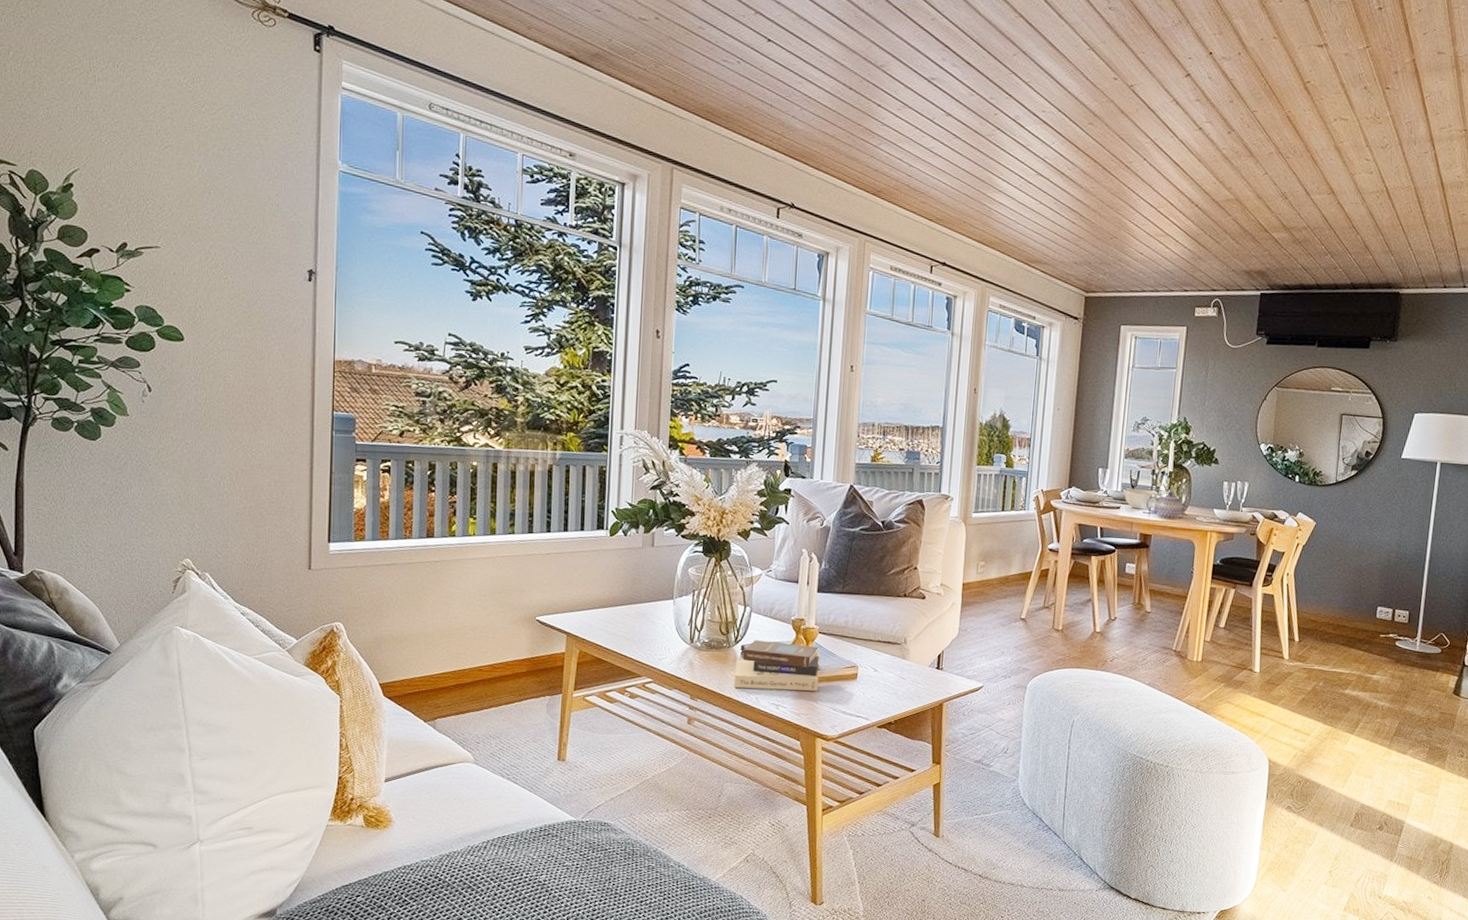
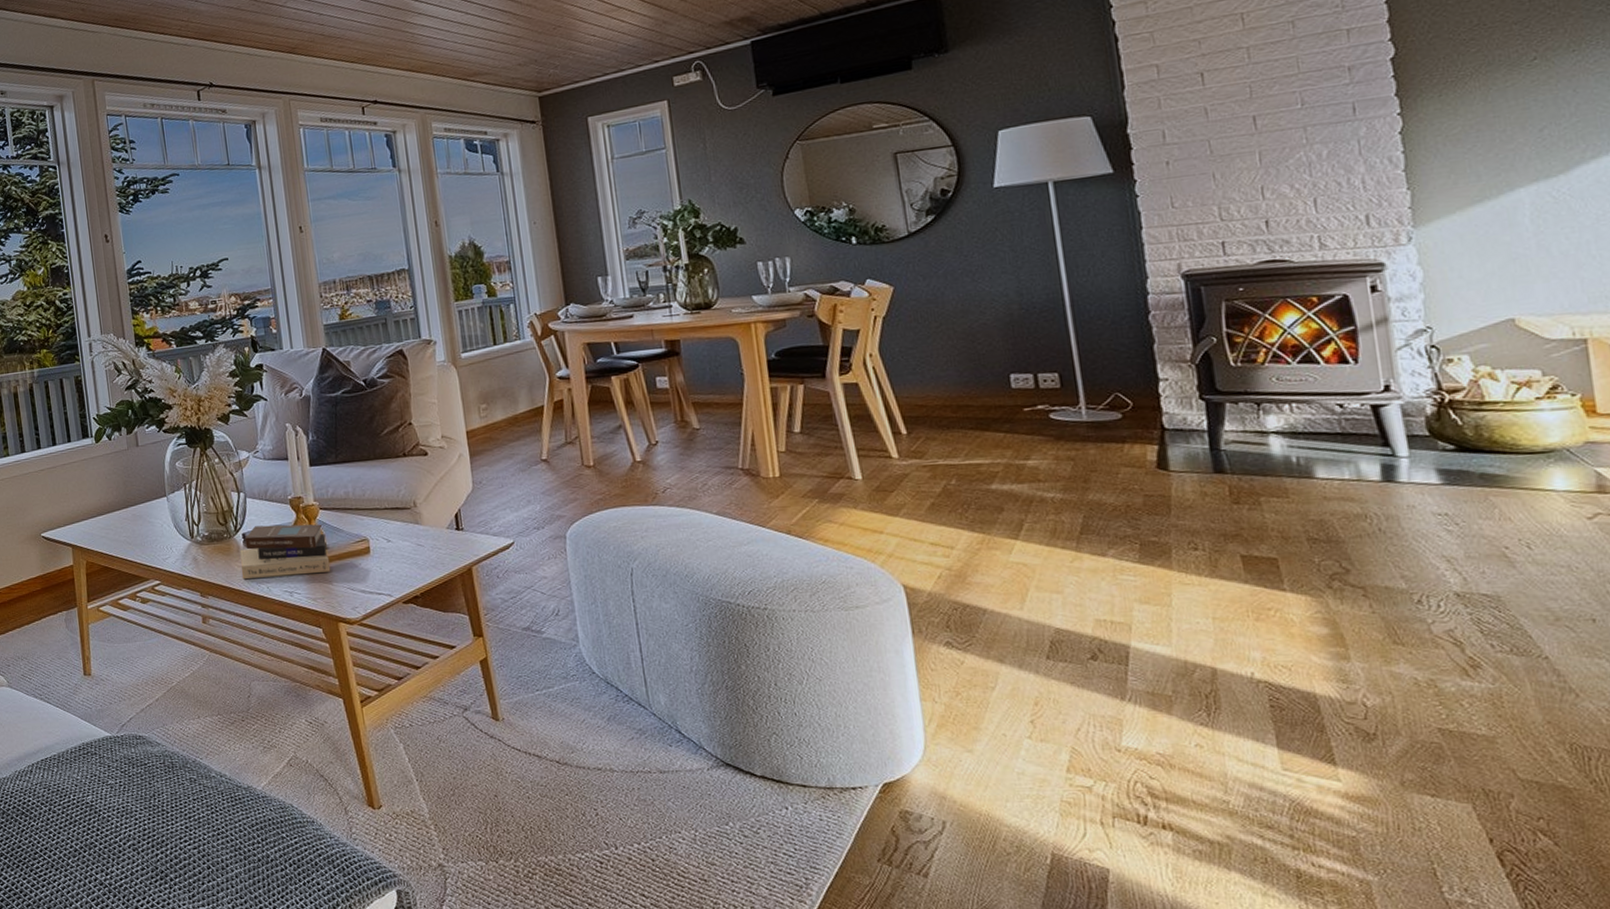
bowl: present [1124,488,1159,510] -> none [634,288,678,314]
teapot: present [1145,491,1192,521] -> none [663,285,721,320]

